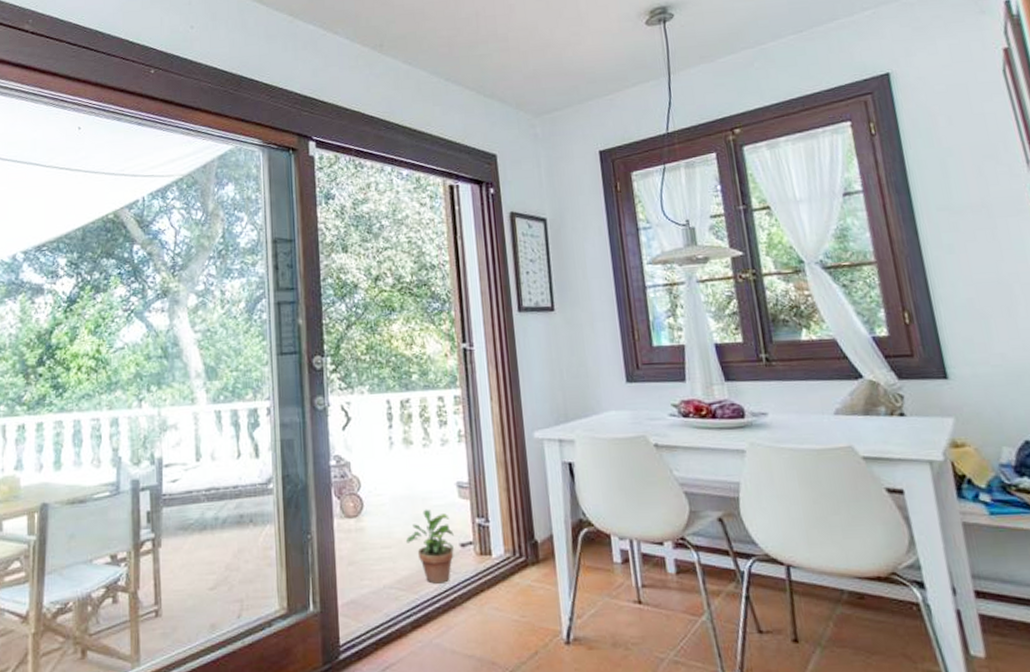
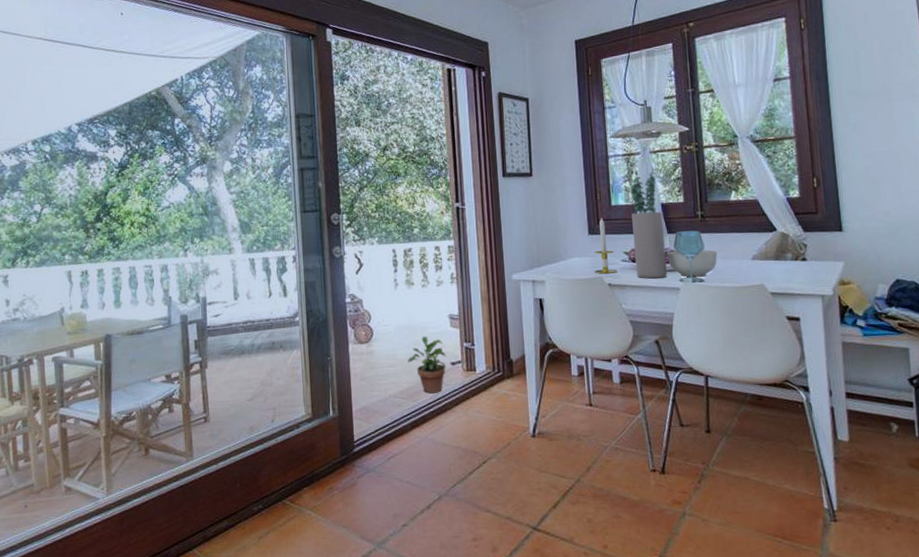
candle: none [635,361,664,432] -> present [594,217,617,274]
vase: none [675,299,728,438] -> present [631,167,667,279]
bowl: none [725,402,791,436] -> present [666,250,718,277]
wine glass: none [733,377,775,444] -> present [673,230,705,283]

